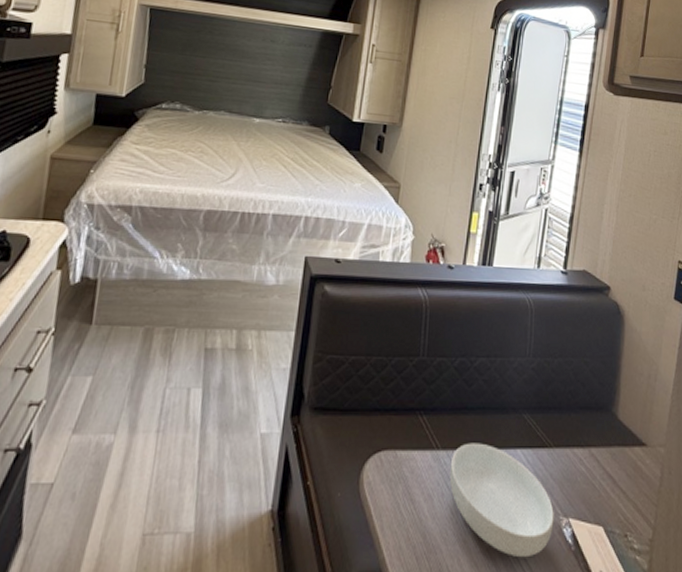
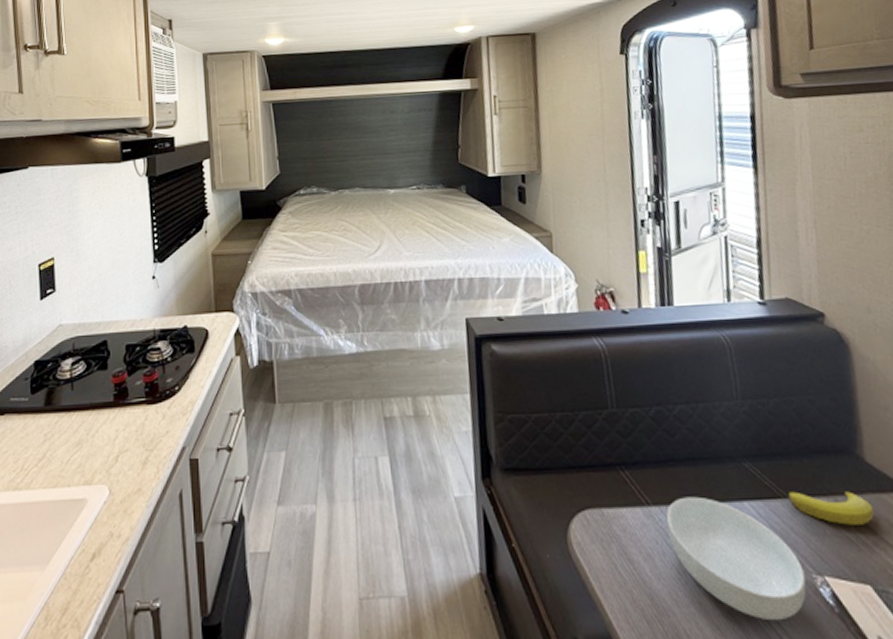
banana: none [554,442,616,474] -> present [788,491,875,525]

